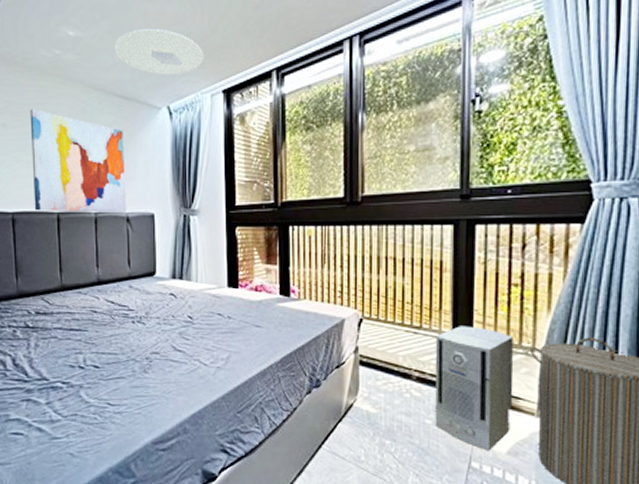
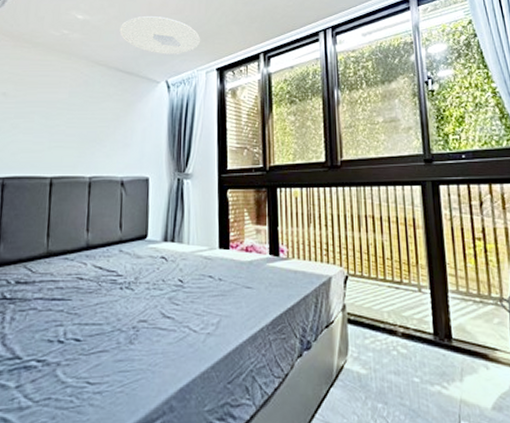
wall art: present [30,109,126,212] -> none [26,80,124,177]
air purifier: present [435,326,514,451] -> none [415,279,491,408]

